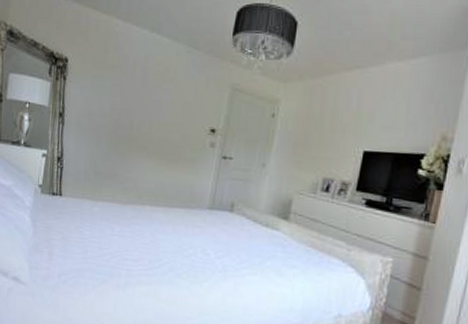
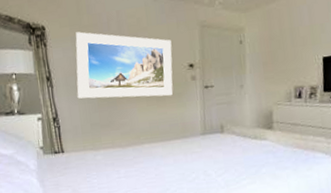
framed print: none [86,70,197,160] -> present [75,32,173,99]

